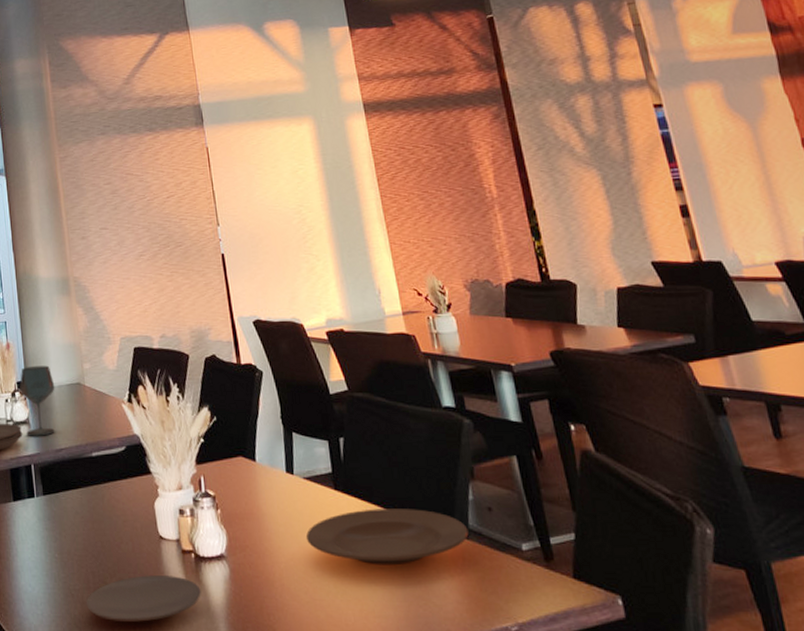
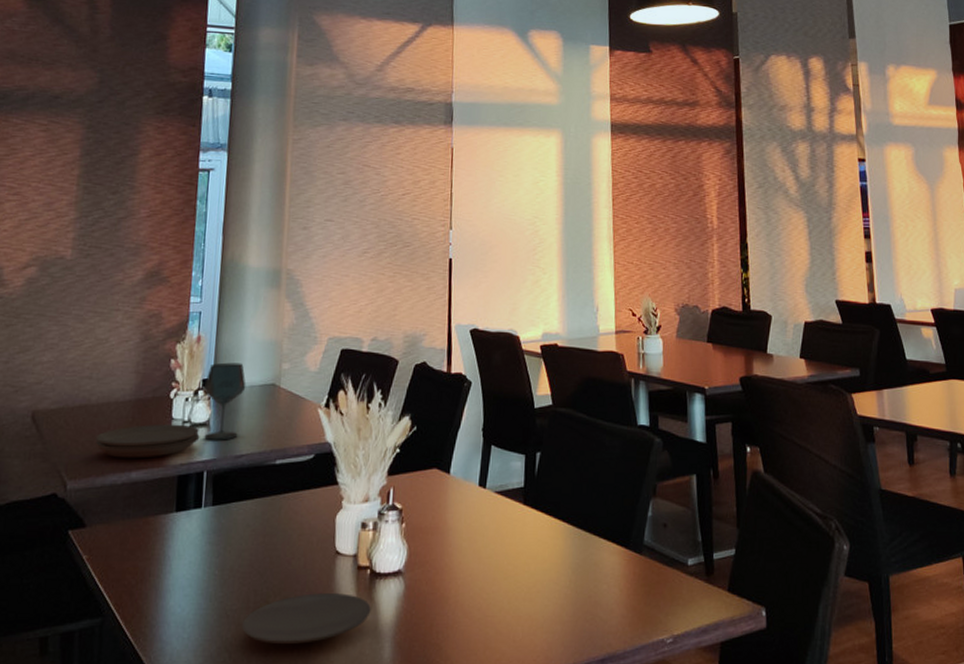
plate: present [305,509,469,566] -> none [487,524,643,581]

